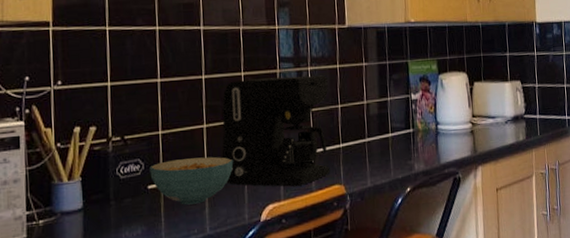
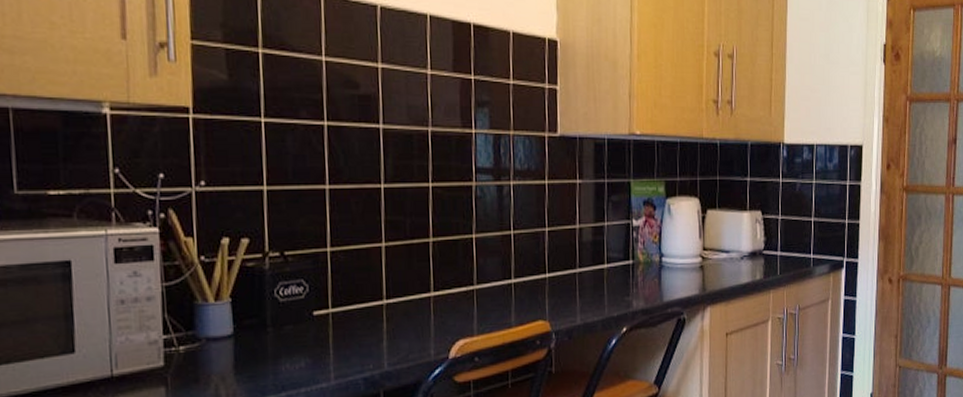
cereal bowl: present [149,156,234,205] -> none [315,281,418,336]
coffee maker: present [222,75,330,187] -> none [404,191,534,321]

